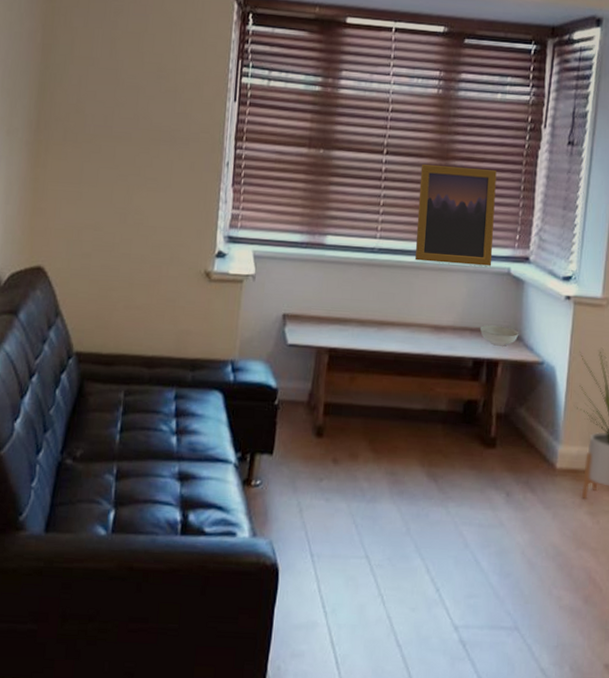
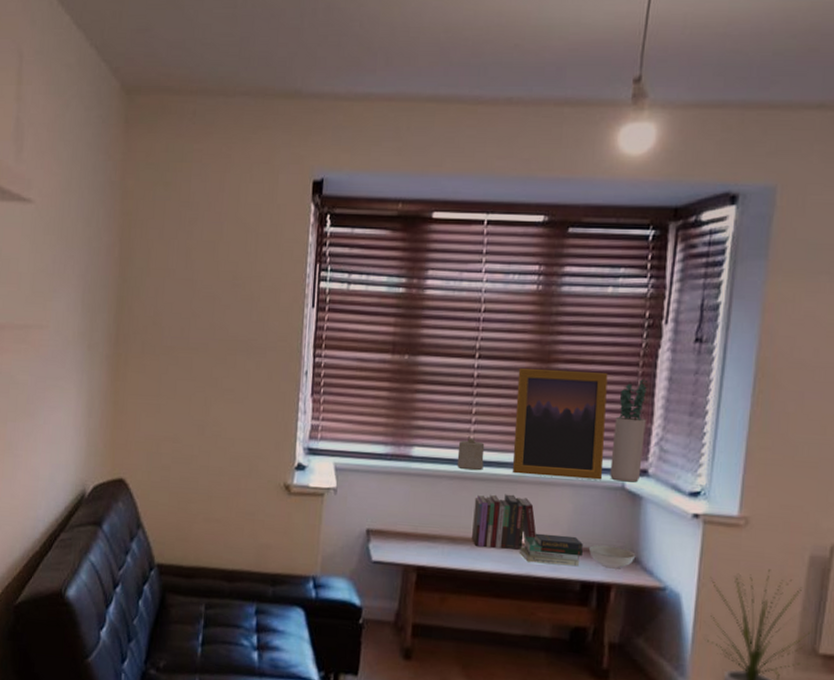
candle: none [366,226,391,258] -> present [457,437,485,470]
books: none [379,279,435,331] -> present [472,494,537,550]
books: none [420,315,475,345] -> present [518,533,583,567]
vase: none [498,172,529,269] -> present [610,374,647,483]

